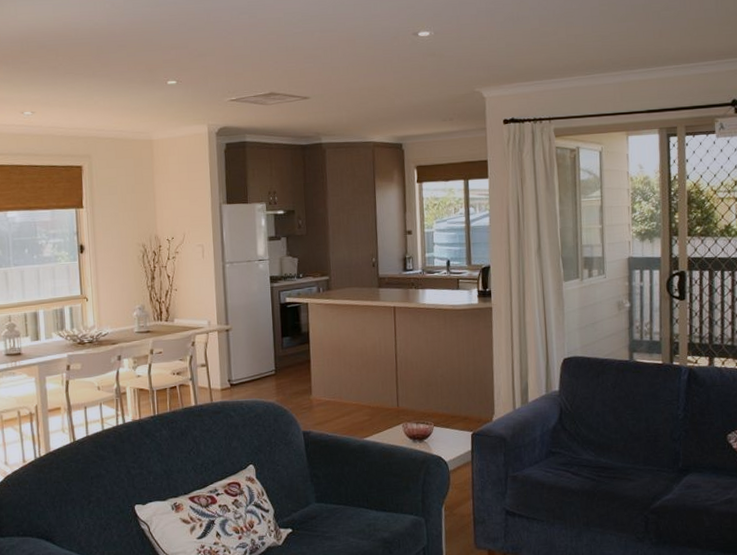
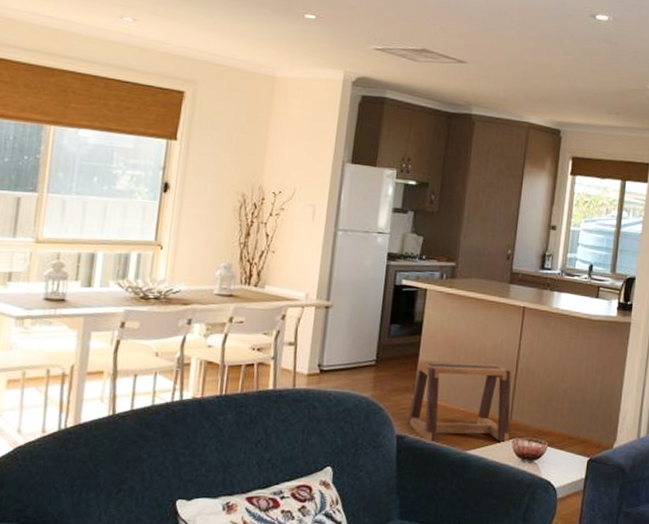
stool: none [309,359,400,434] -> present [407,360,512,443]

